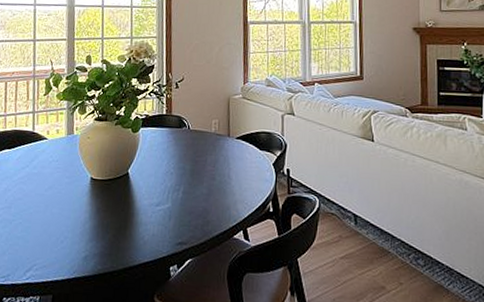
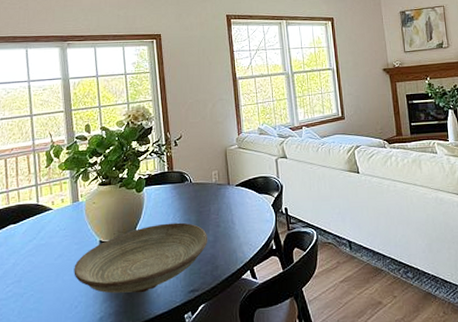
decorative bowl: none [62,168,202,238] -> present [74,222,208,294]

